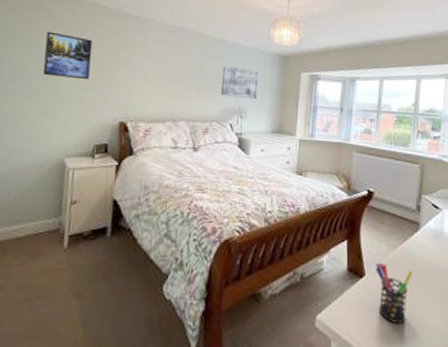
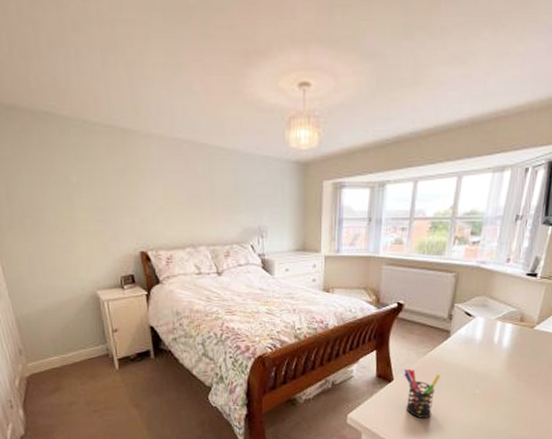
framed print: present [42,31,93,80] -> none [45,159,101,211]
wall art: present [221,66,258,100] -> none [236,181,276,217]

